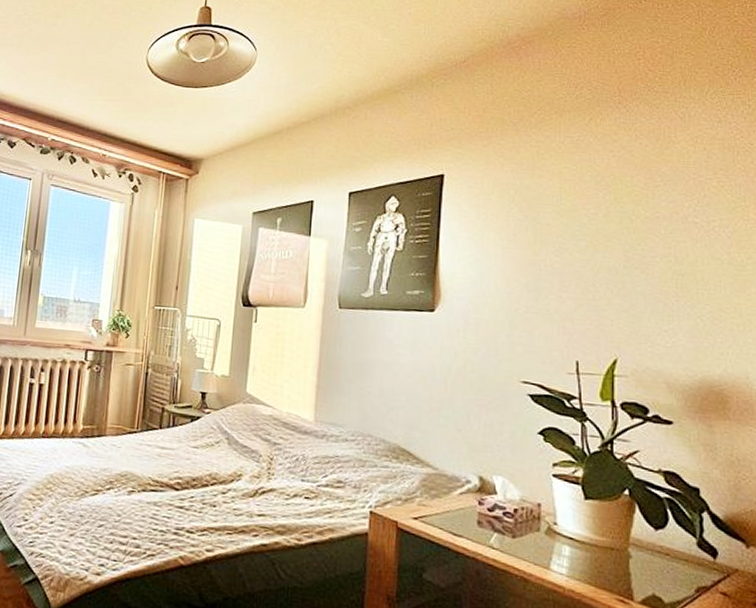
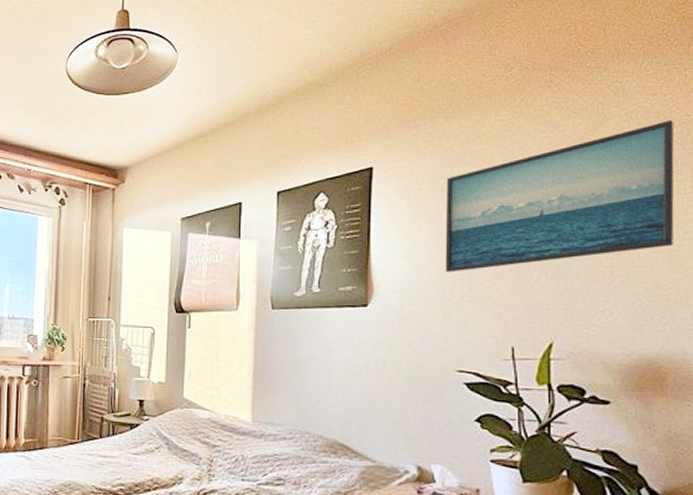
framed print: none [512,148,738,283] -> present [445,120,675,272]

